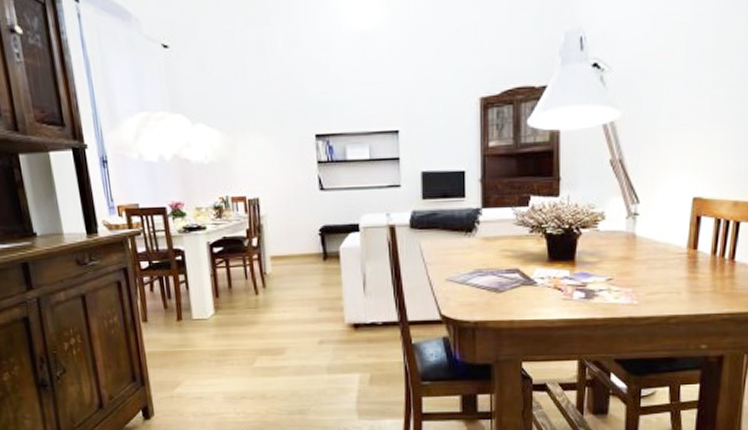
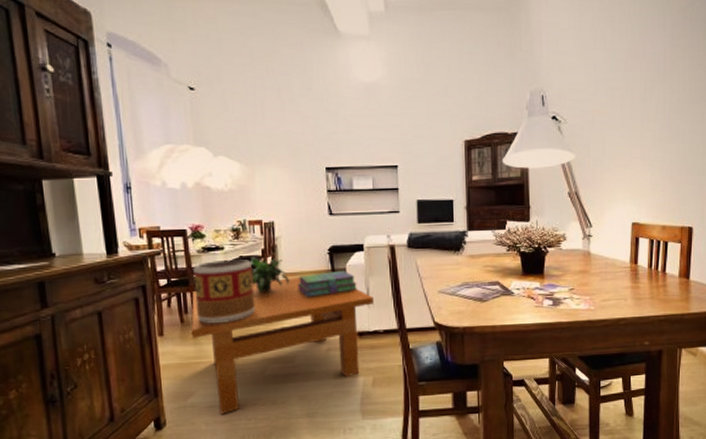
decorative container: none [174,240,241,311] -> present [192,259,256,324]
table: none [175,261,371,407] -> present [191,277,374,415]
potted plant: none [234,237,277,277] -> present [250,257,290,292]
stack of books: none [286,254,352,283] -> present [298,270,357,297]

